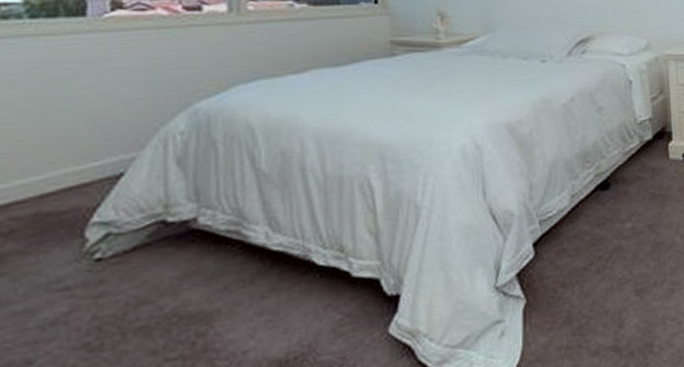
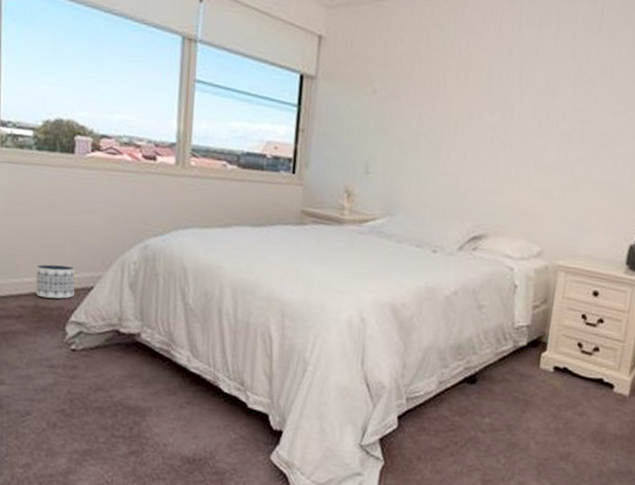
planter: none [35,153,96,201] -> present [35,264,75,299]

